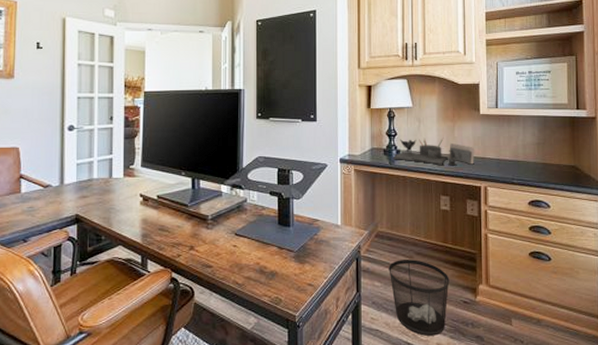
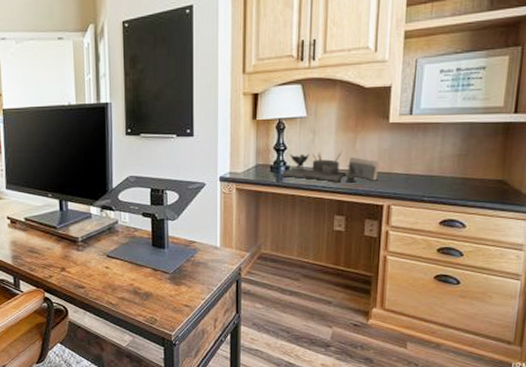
waste bin: present [389,259,450,336] -> none [271,282,339,357]

